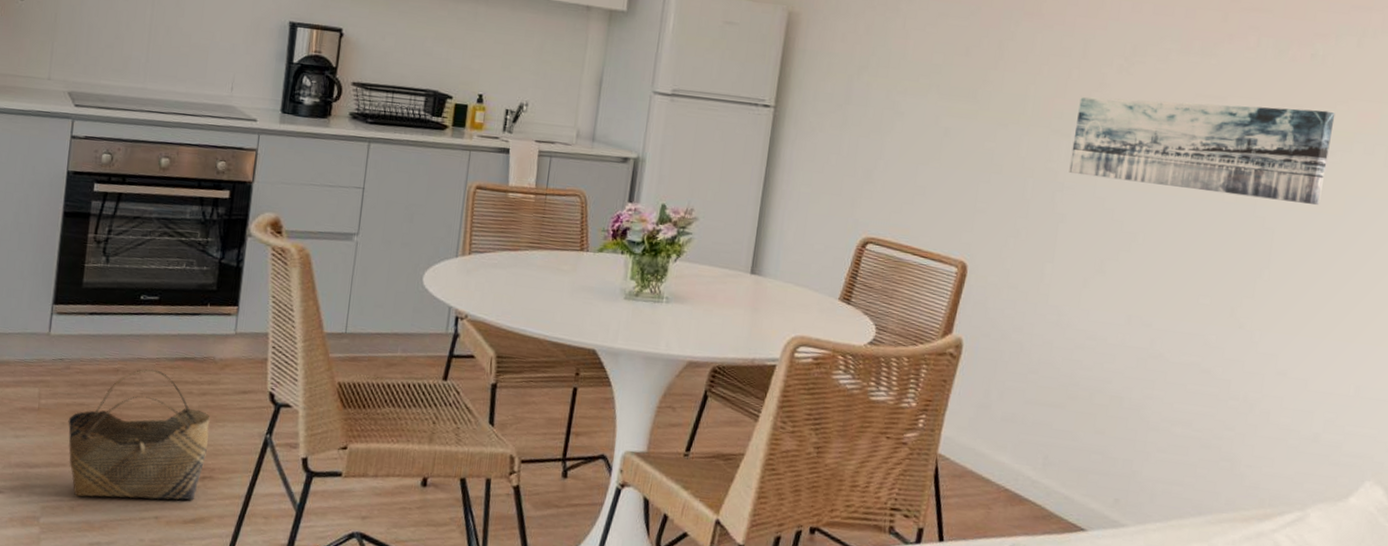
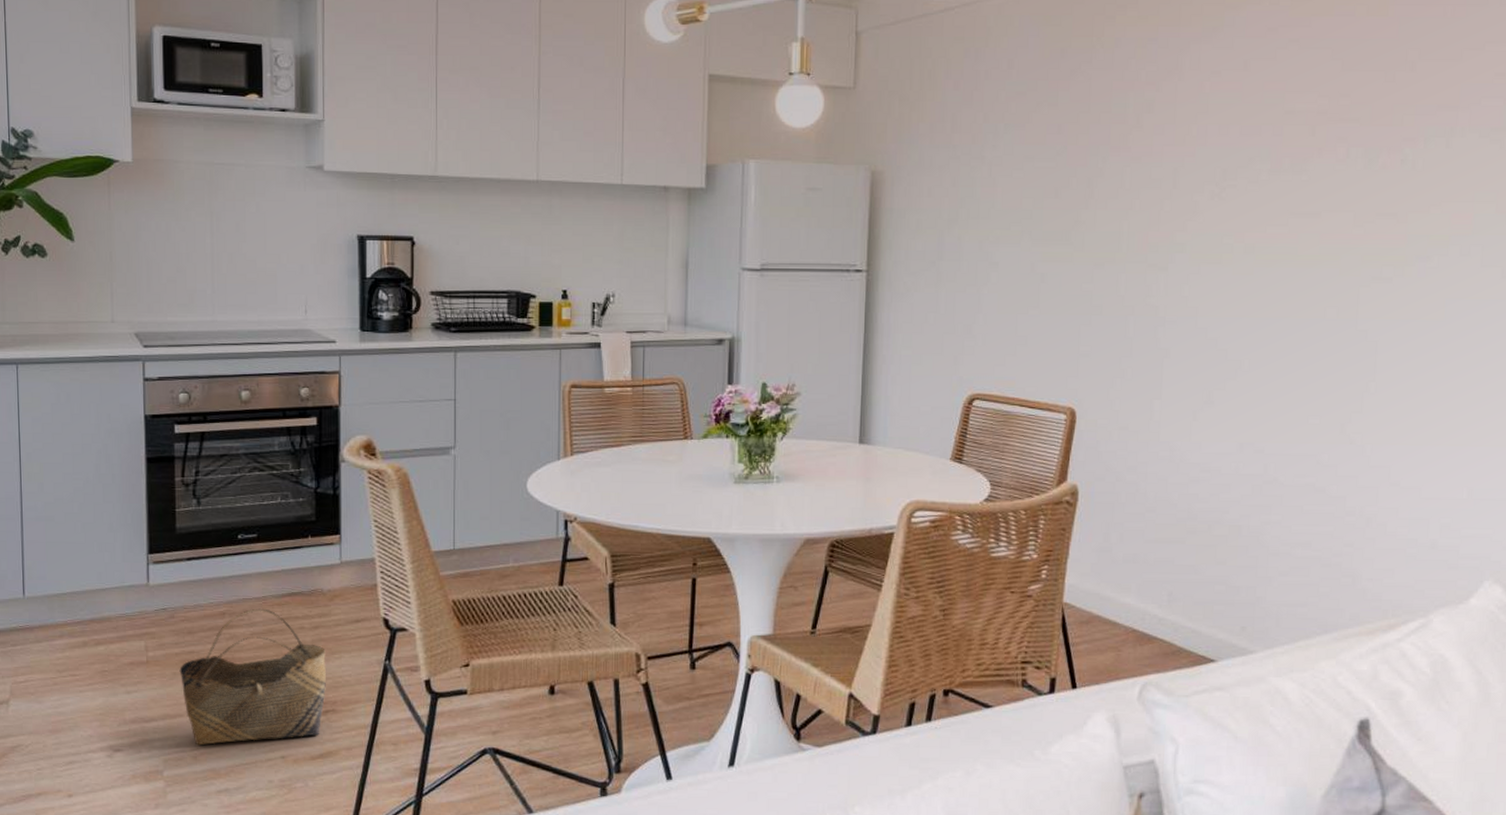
wall art: present [1069,96,1336,205] -> none [1169,216,1430,312]

